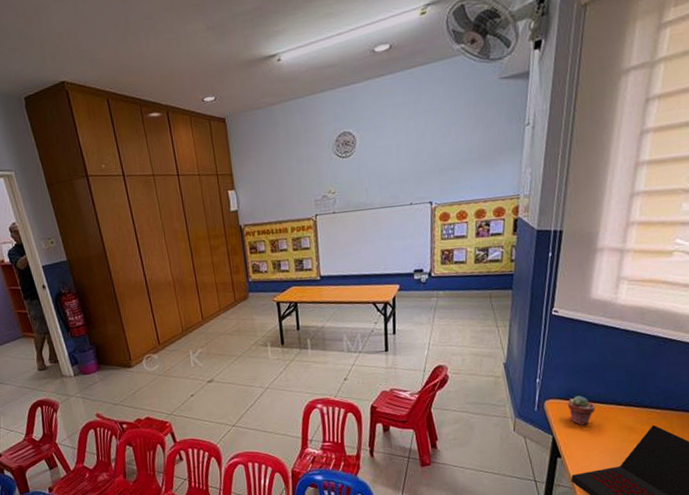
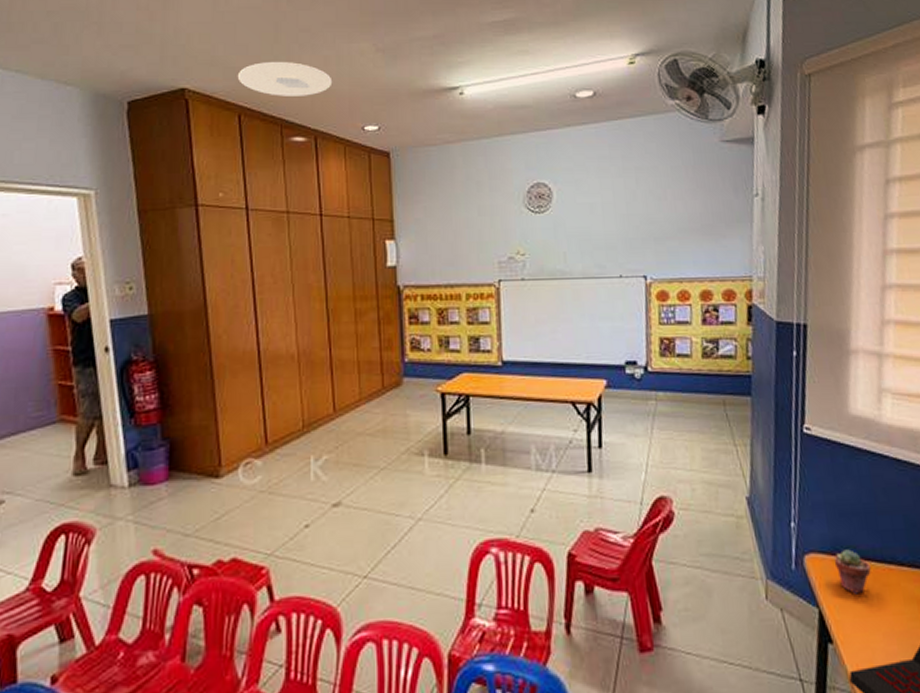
ceiling light: none [101,48,175,80] -> present [237,61,333,96]

